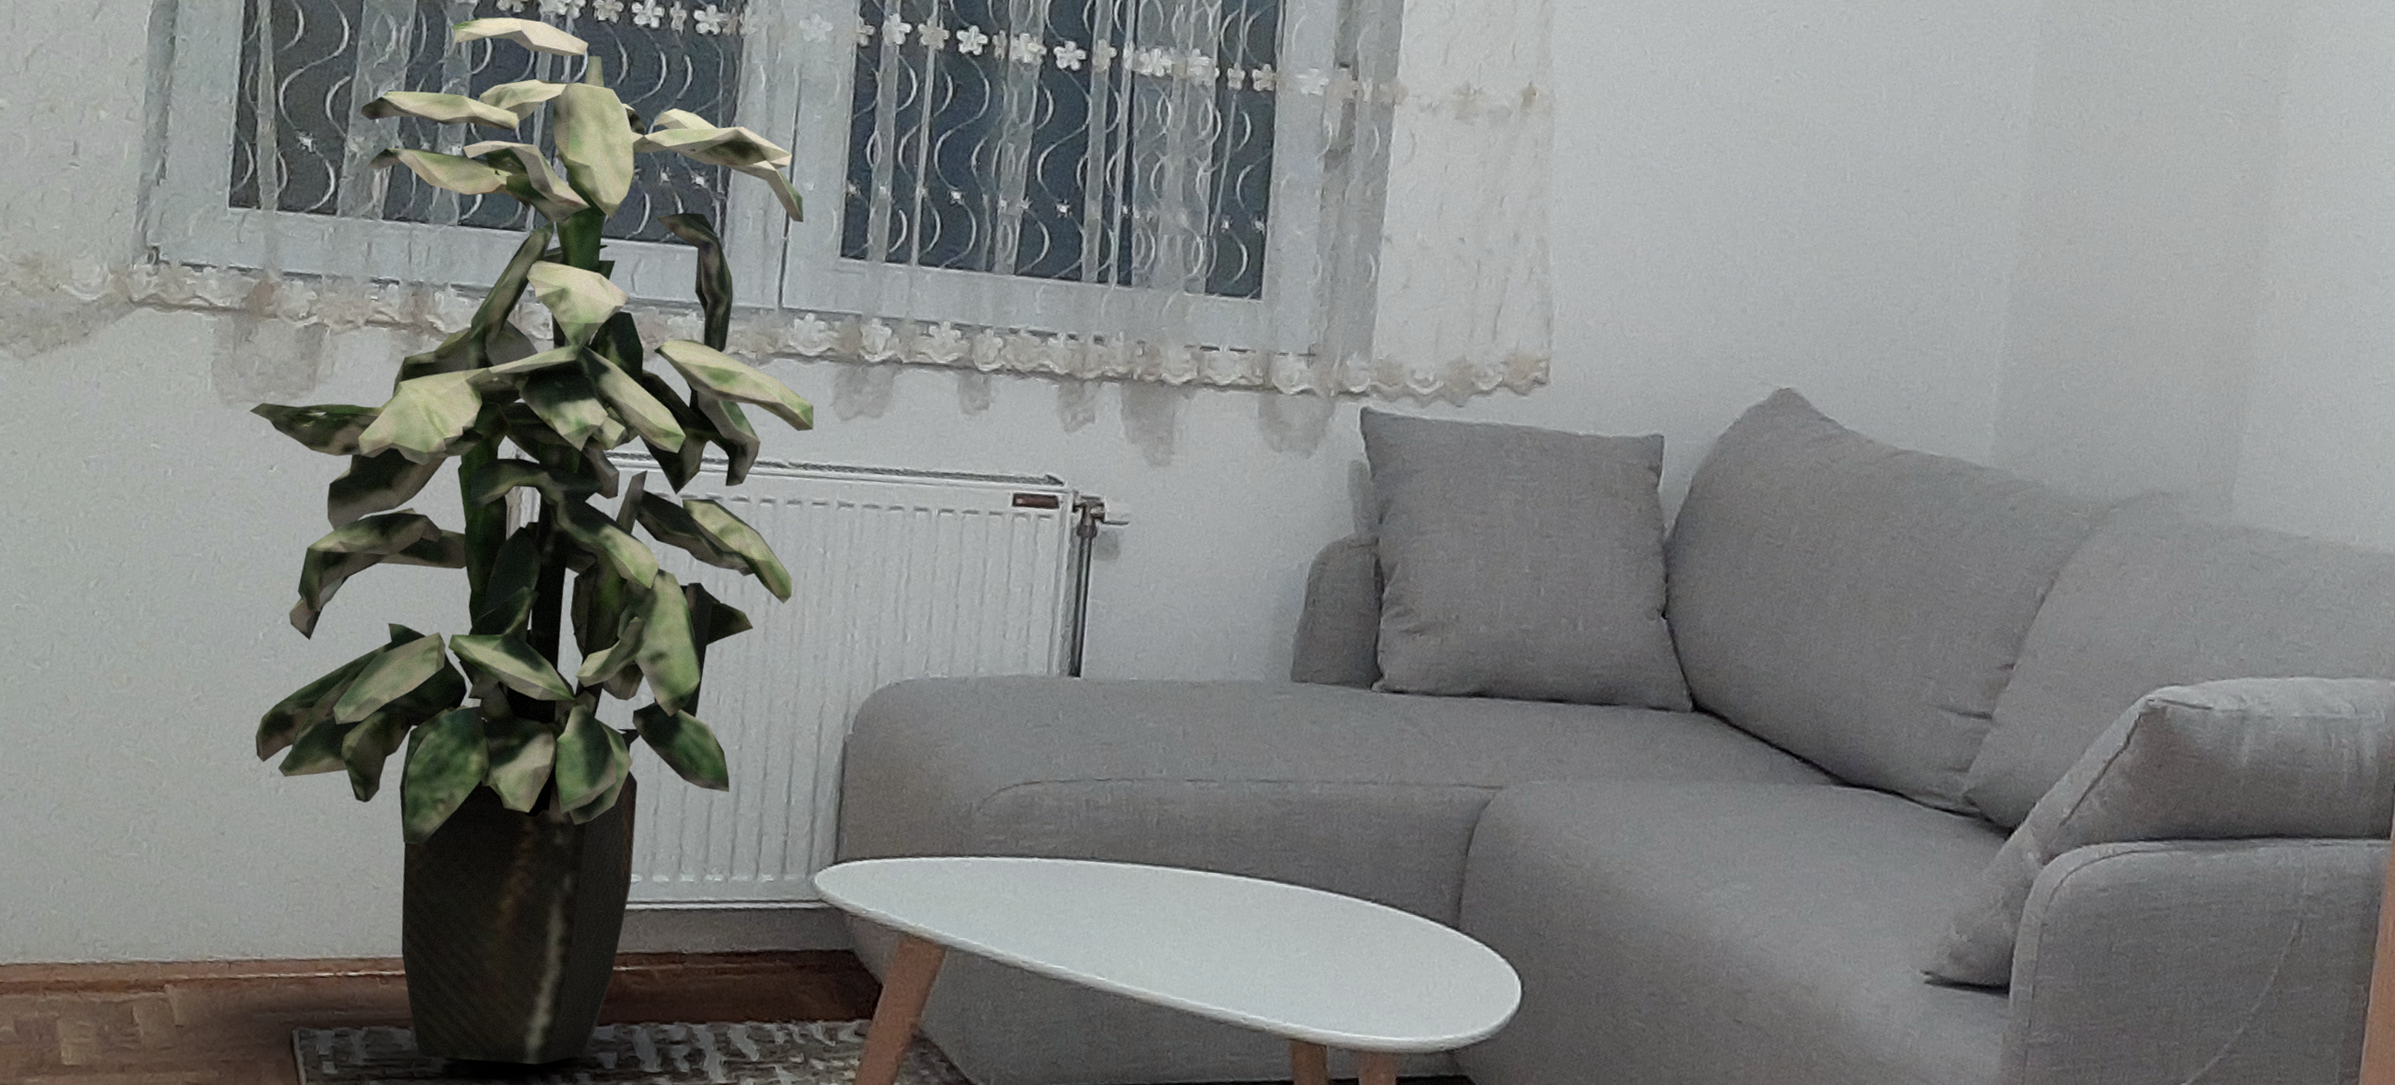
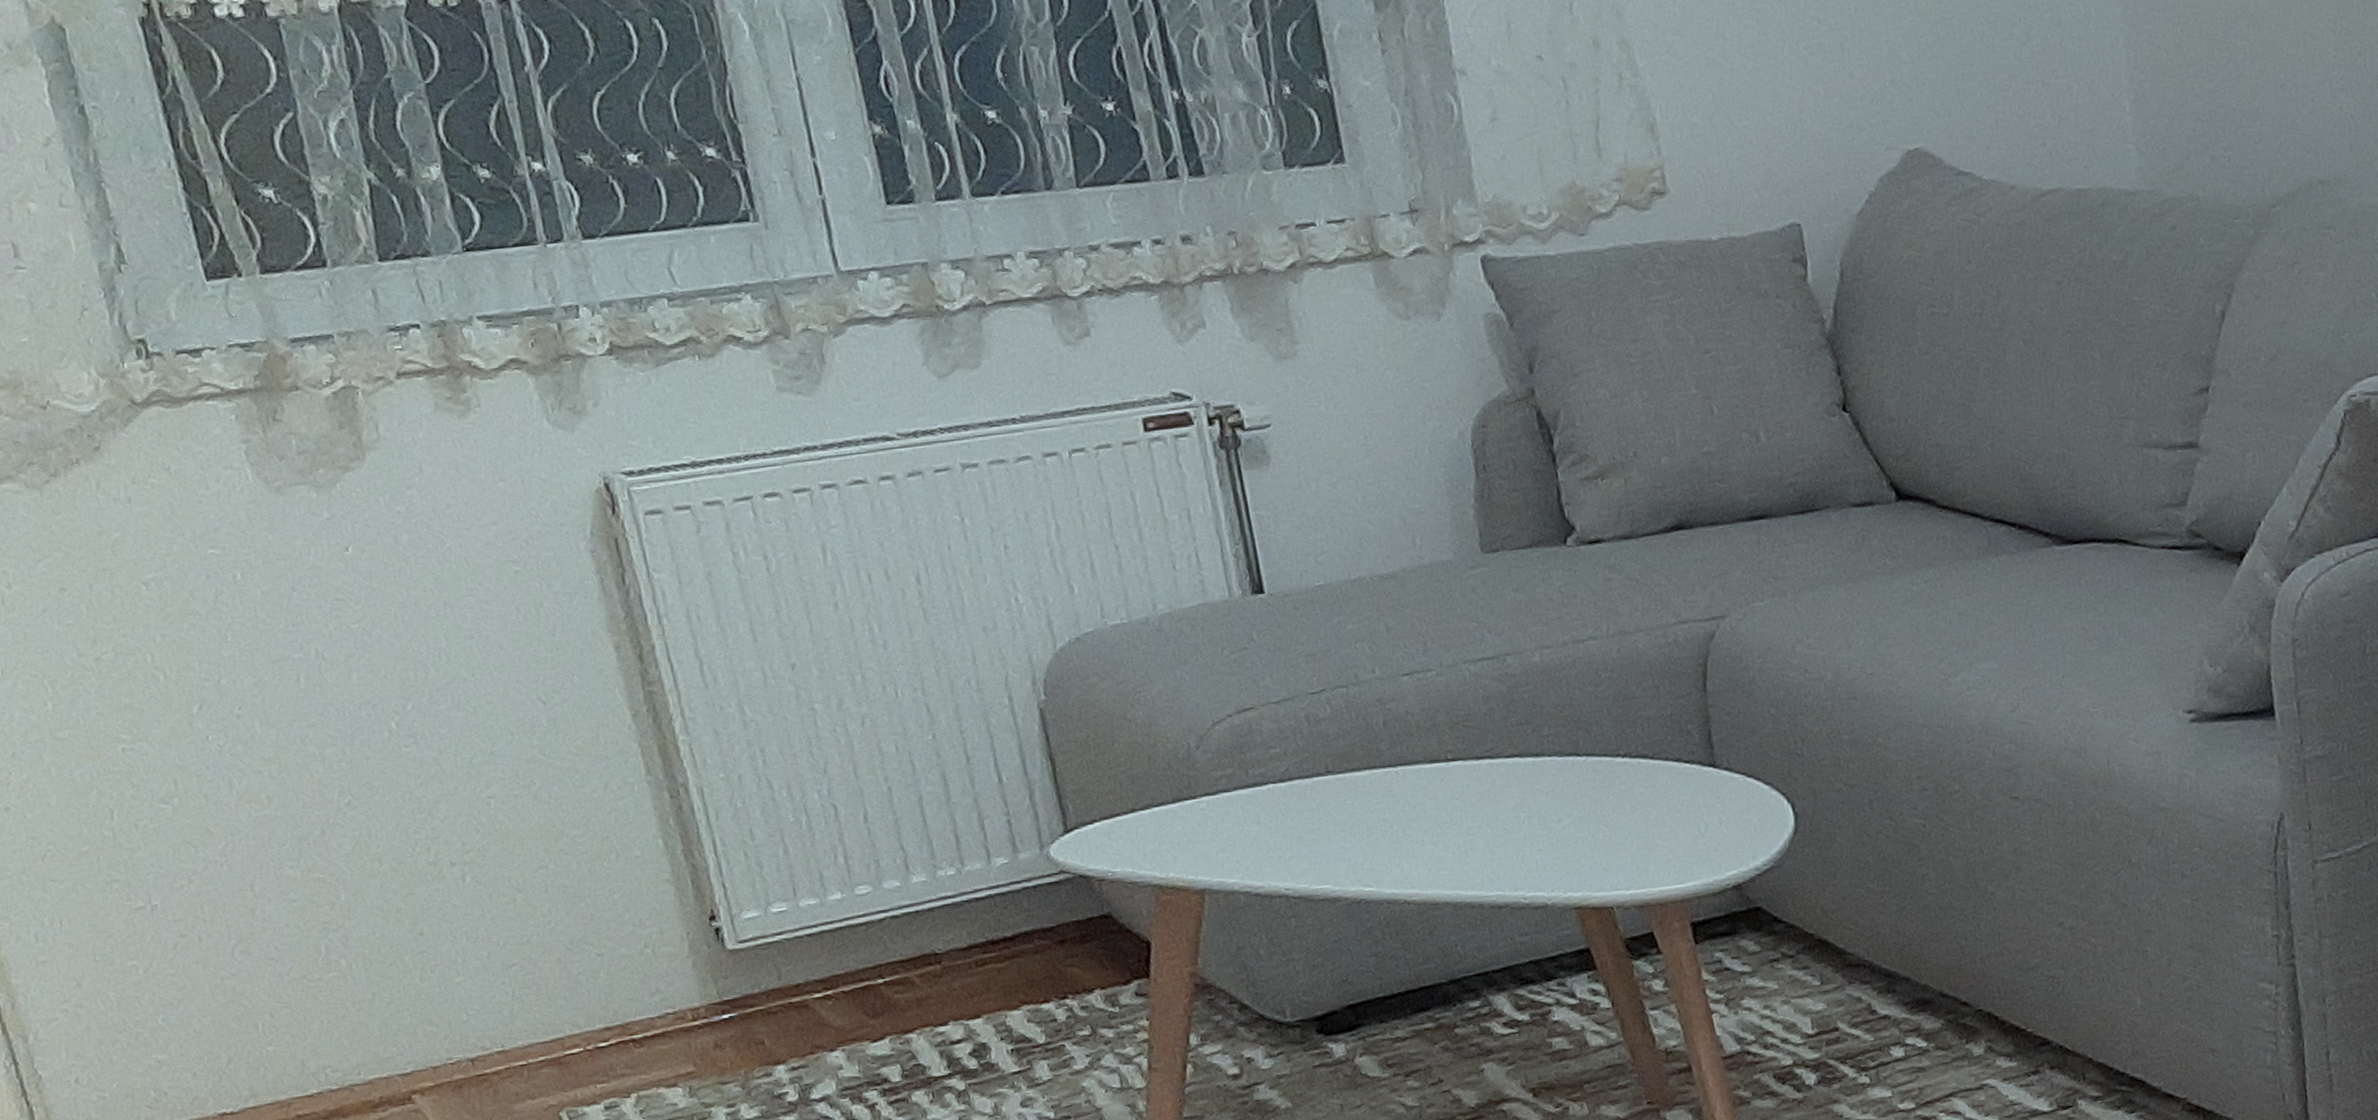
indoor plant: present [250,17,814,1065] -> none [303,11,941,1110]

